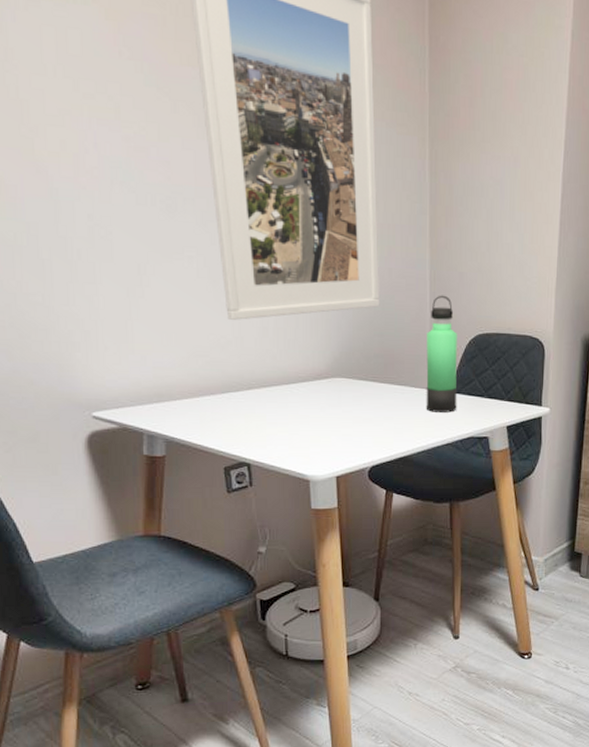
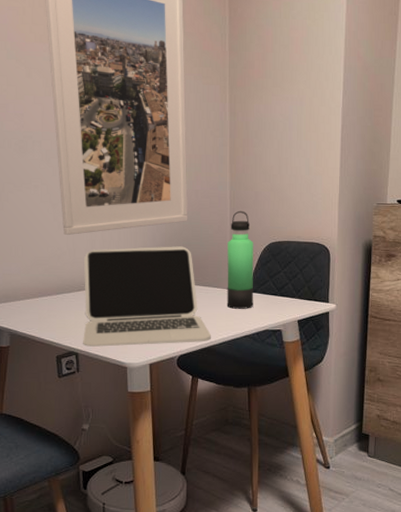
laptop: none [254,336,408,456] -> present [83,246,211,347]

